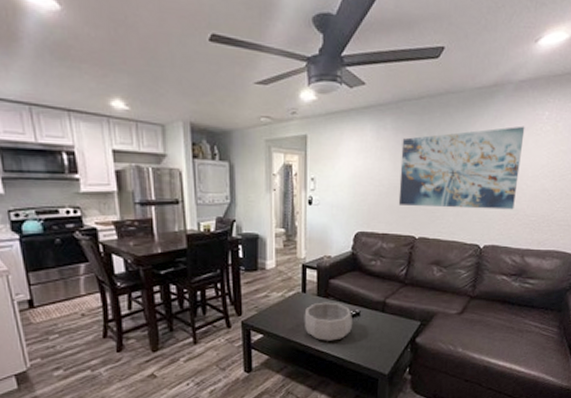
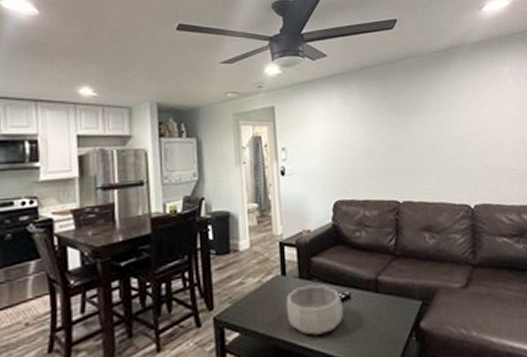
wall art: present [398,126,525,210] -> none [370,82,497,169]

